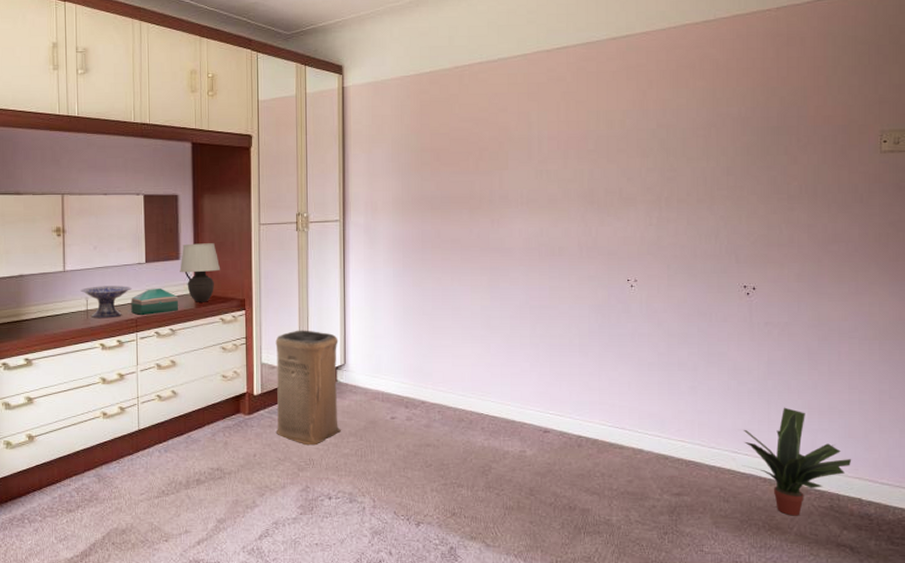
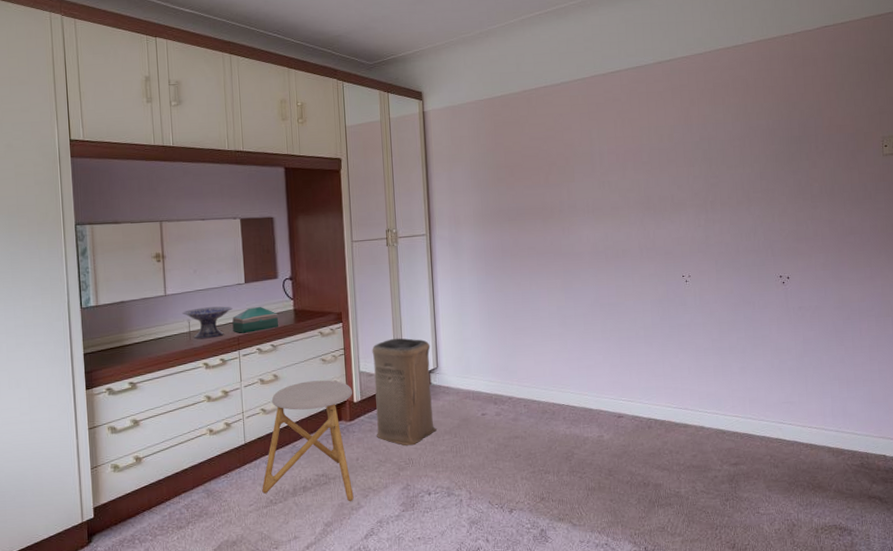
stool: none [154,369,253,499] -> present [262,380,354,501]
table lamp: present [180,243,221,302] -> none [278,261,318,318]
potted plant: present [743,407,852,516] -> none [787,380,876,475]

